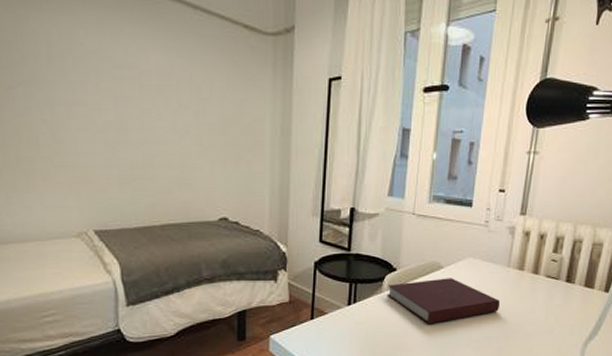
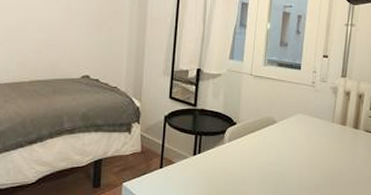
notebook: present [387,278,500,324] -> none [228,131,326,173]

